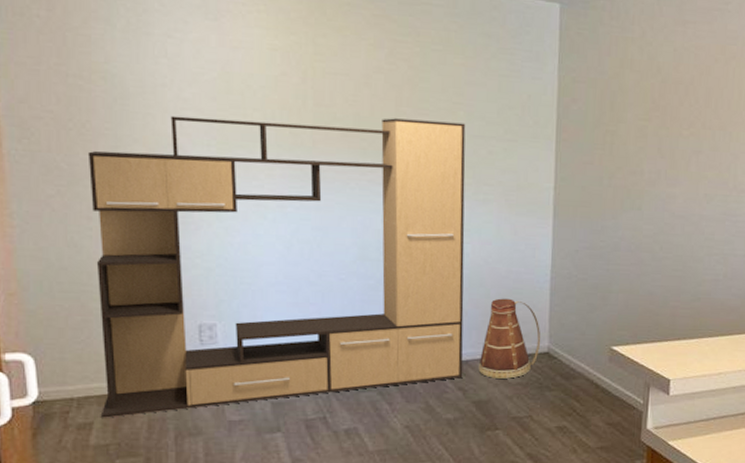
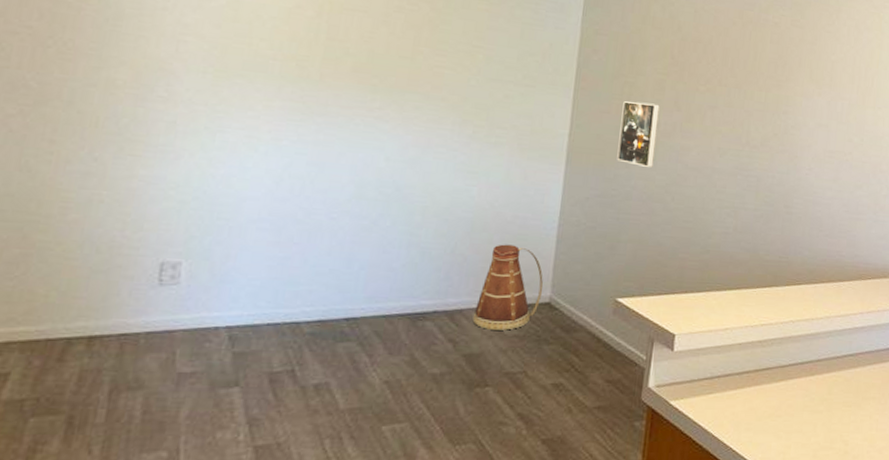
media console: present [87,115,466,418] -> none [22,40,484,368]
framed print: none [603,151,643,217] -> present [617,101,660,167]

